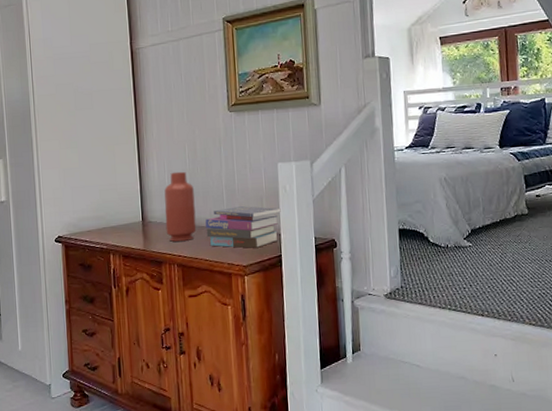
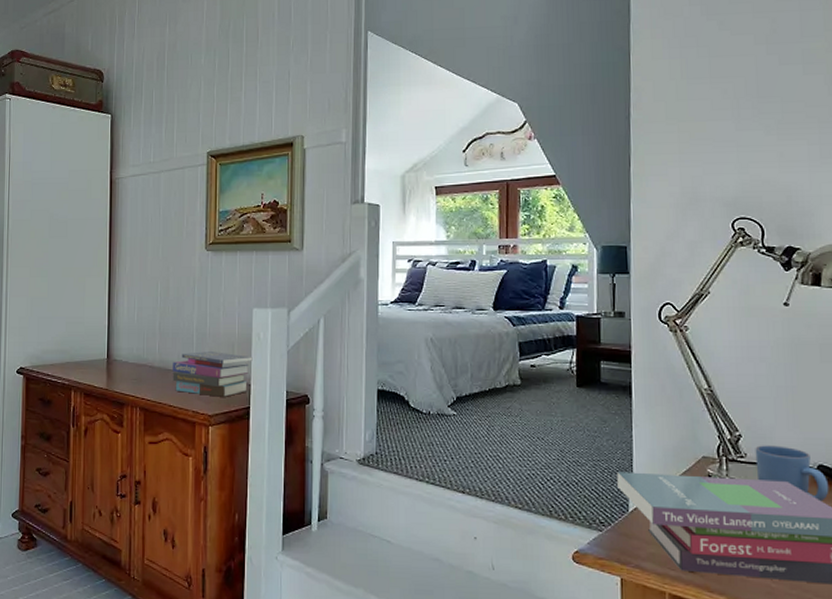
vase: present [164,171,197,242] -> none [131,309,163,383]

